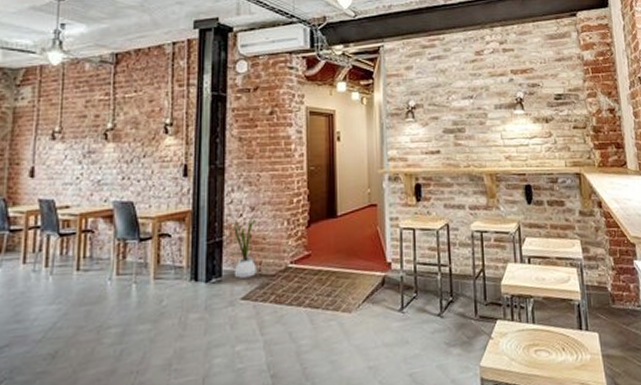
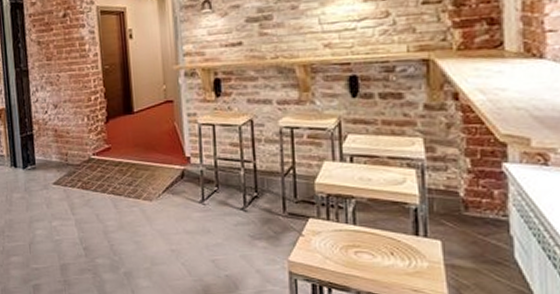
house plant: present [228,215,264,278] -> none [35,112,69,166]

